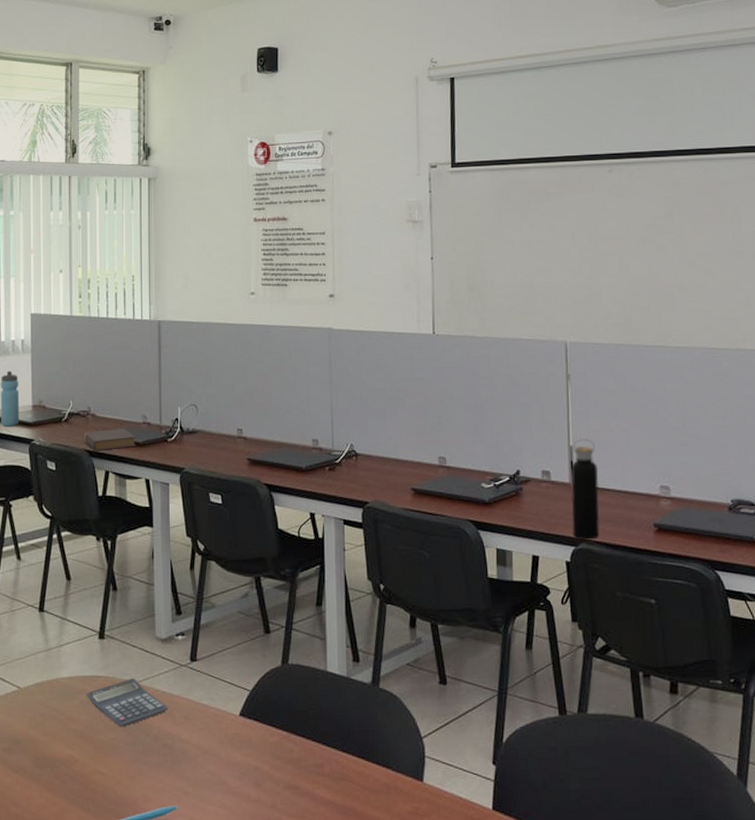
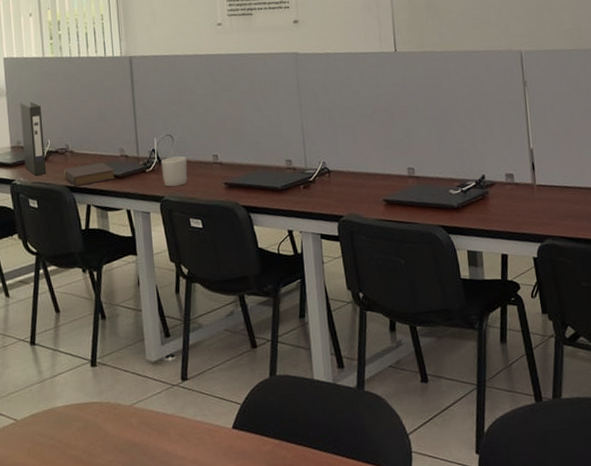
binder: none [44,360,66,437] -> present [20,102,46,176]
calculator: present [86,677,168,727] -> none [82,400,163,450]
mug: none [183,427,210,459] -> present [160,156,188,187]
water bottle: present [570,439,600,540] -> none [532,141,563,236]

